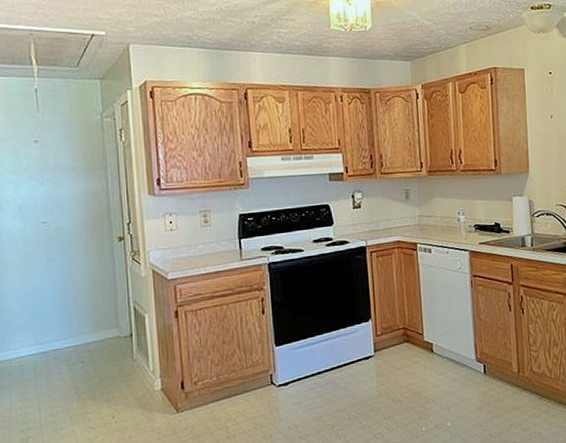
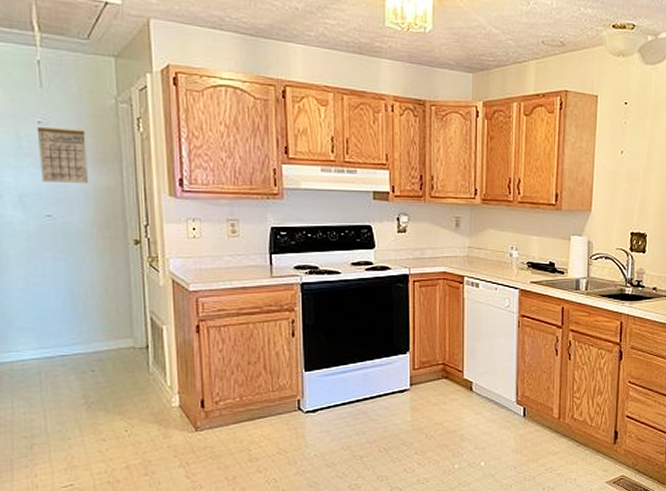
calendar: none [34,144,78,193] -> present [36,126,88,183]

